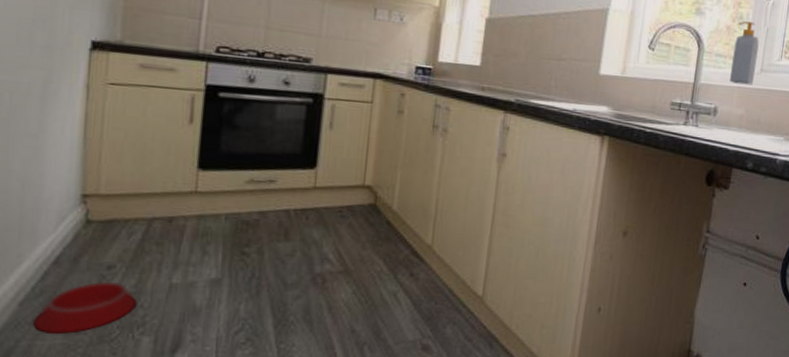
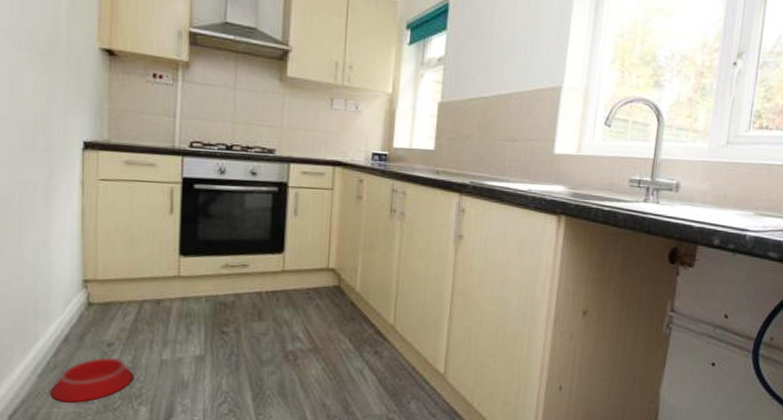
soap bottle: present [730,21,759,86] -> none [693,92,724,159]

